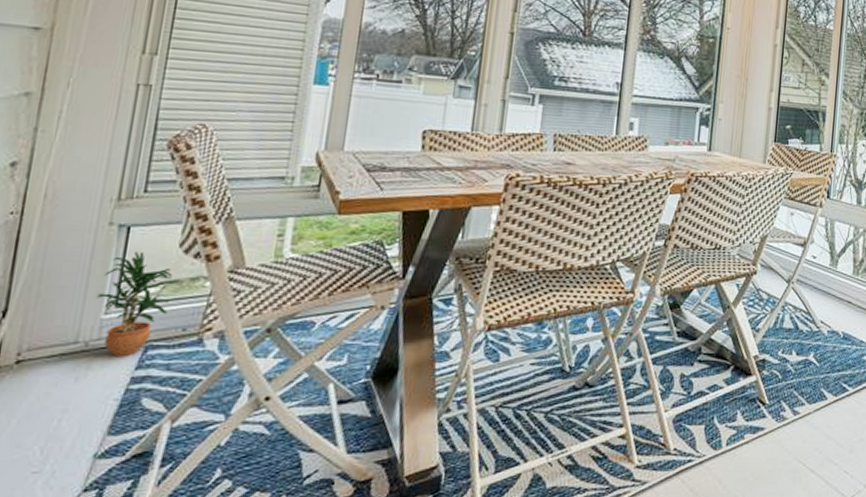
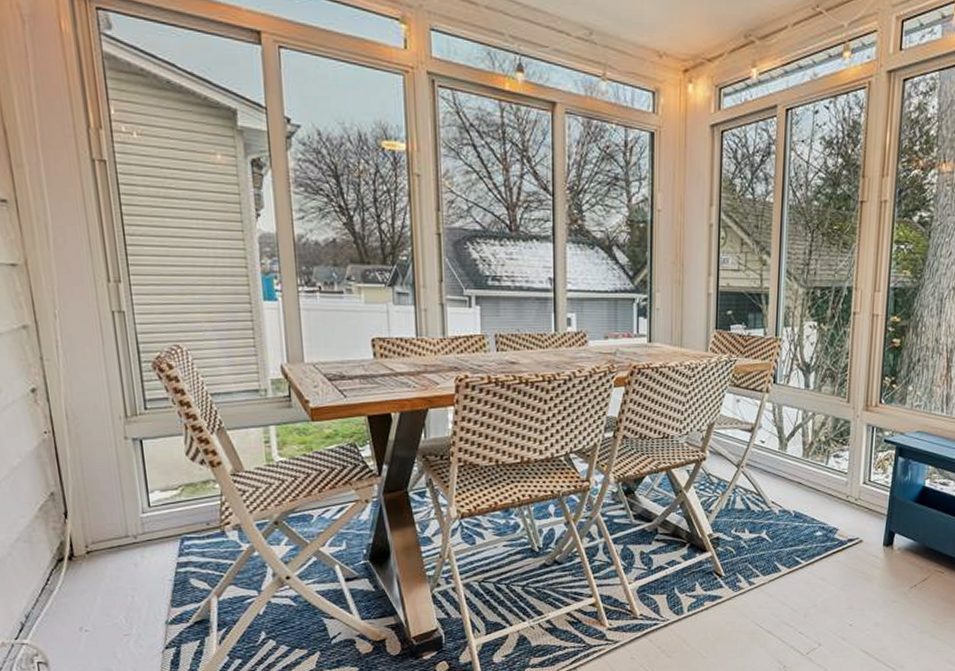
potted plant: present [96,252,181,356] -> none [131,461,195,546]

